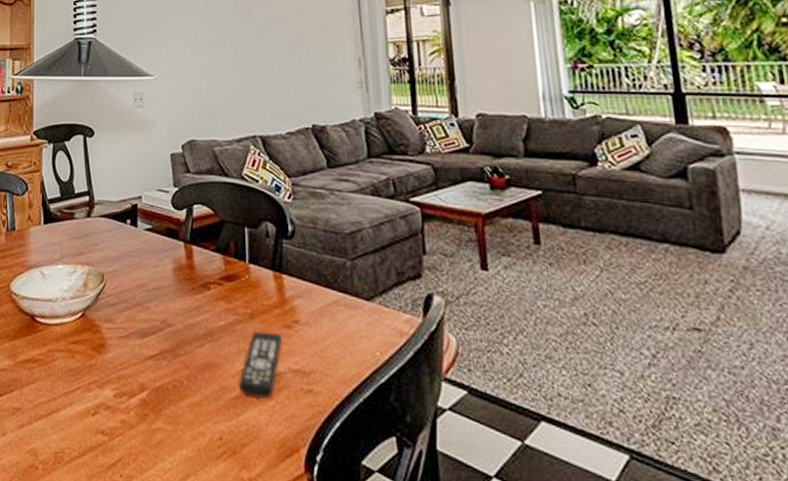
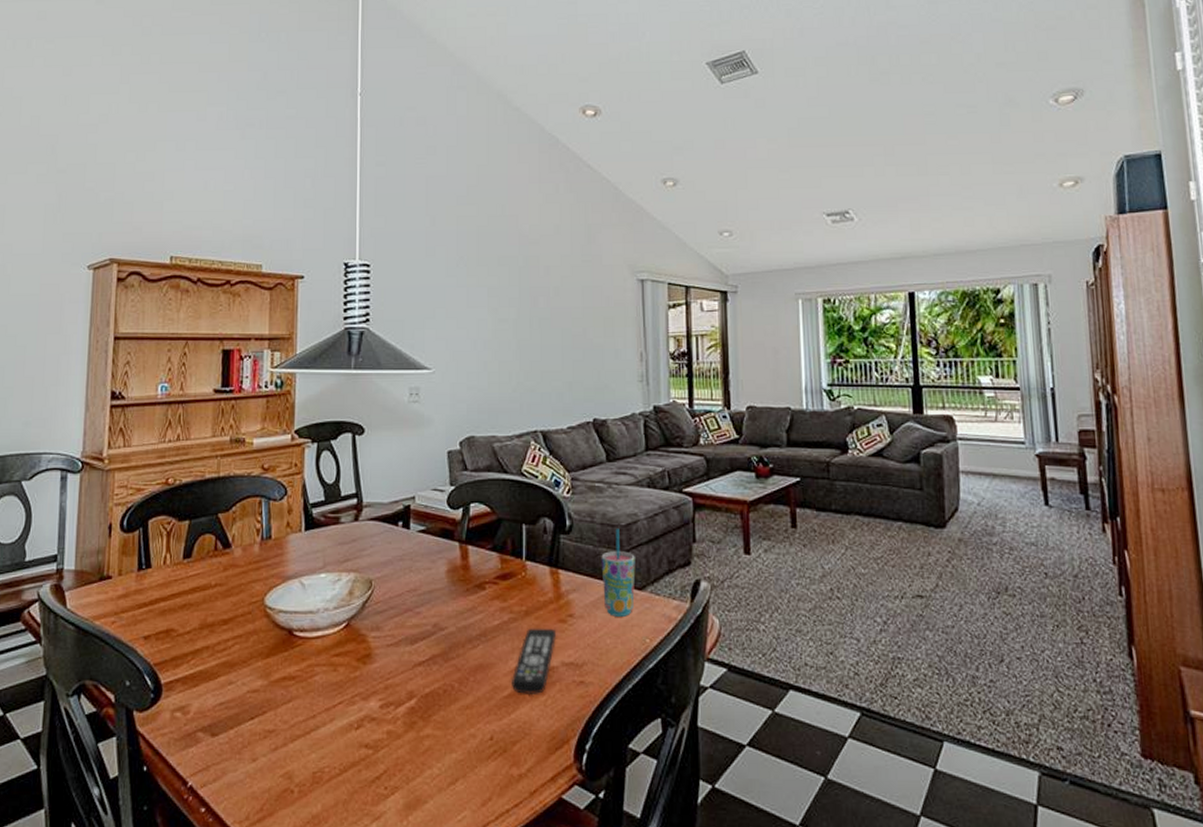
cup: none [325,236,362,327] -> present [601,529,636,617]

